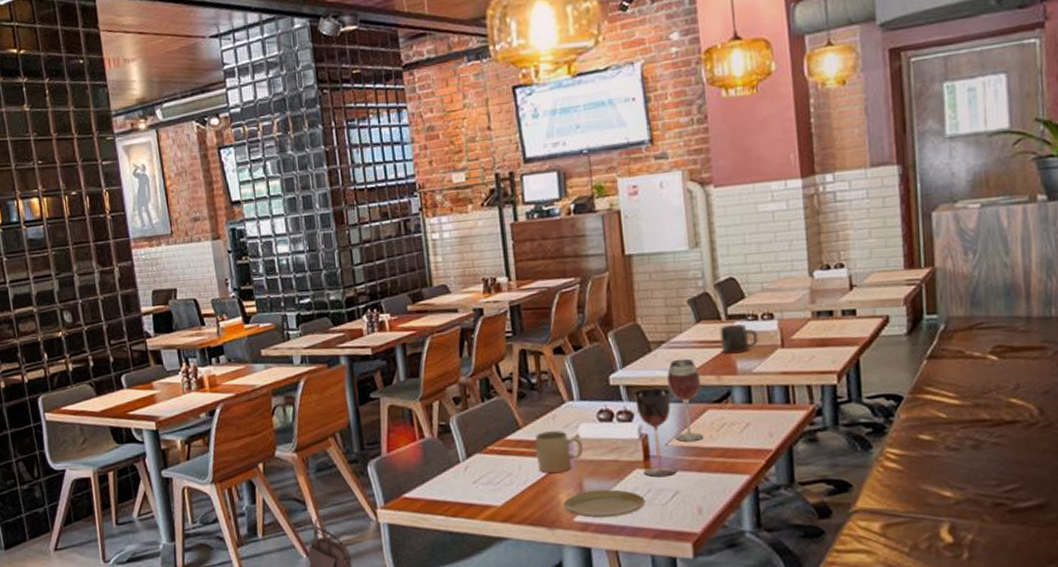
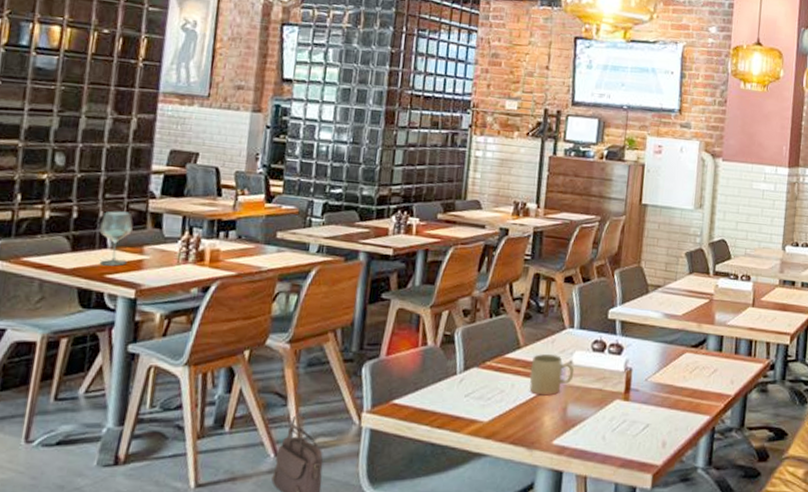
wine glass: none [112,353,143,404] -> present [98,211,133,266]
plate: present [563,489,646,518] -> none [546,416,619,443]
wineglass: present [634,387,677,477] -> none [622,326,658,410]
wineglass: present [667,358,703,442] -> none [655,303,685,380]
mug: present [719,324,759,355] -> none [705,280,736,307]

